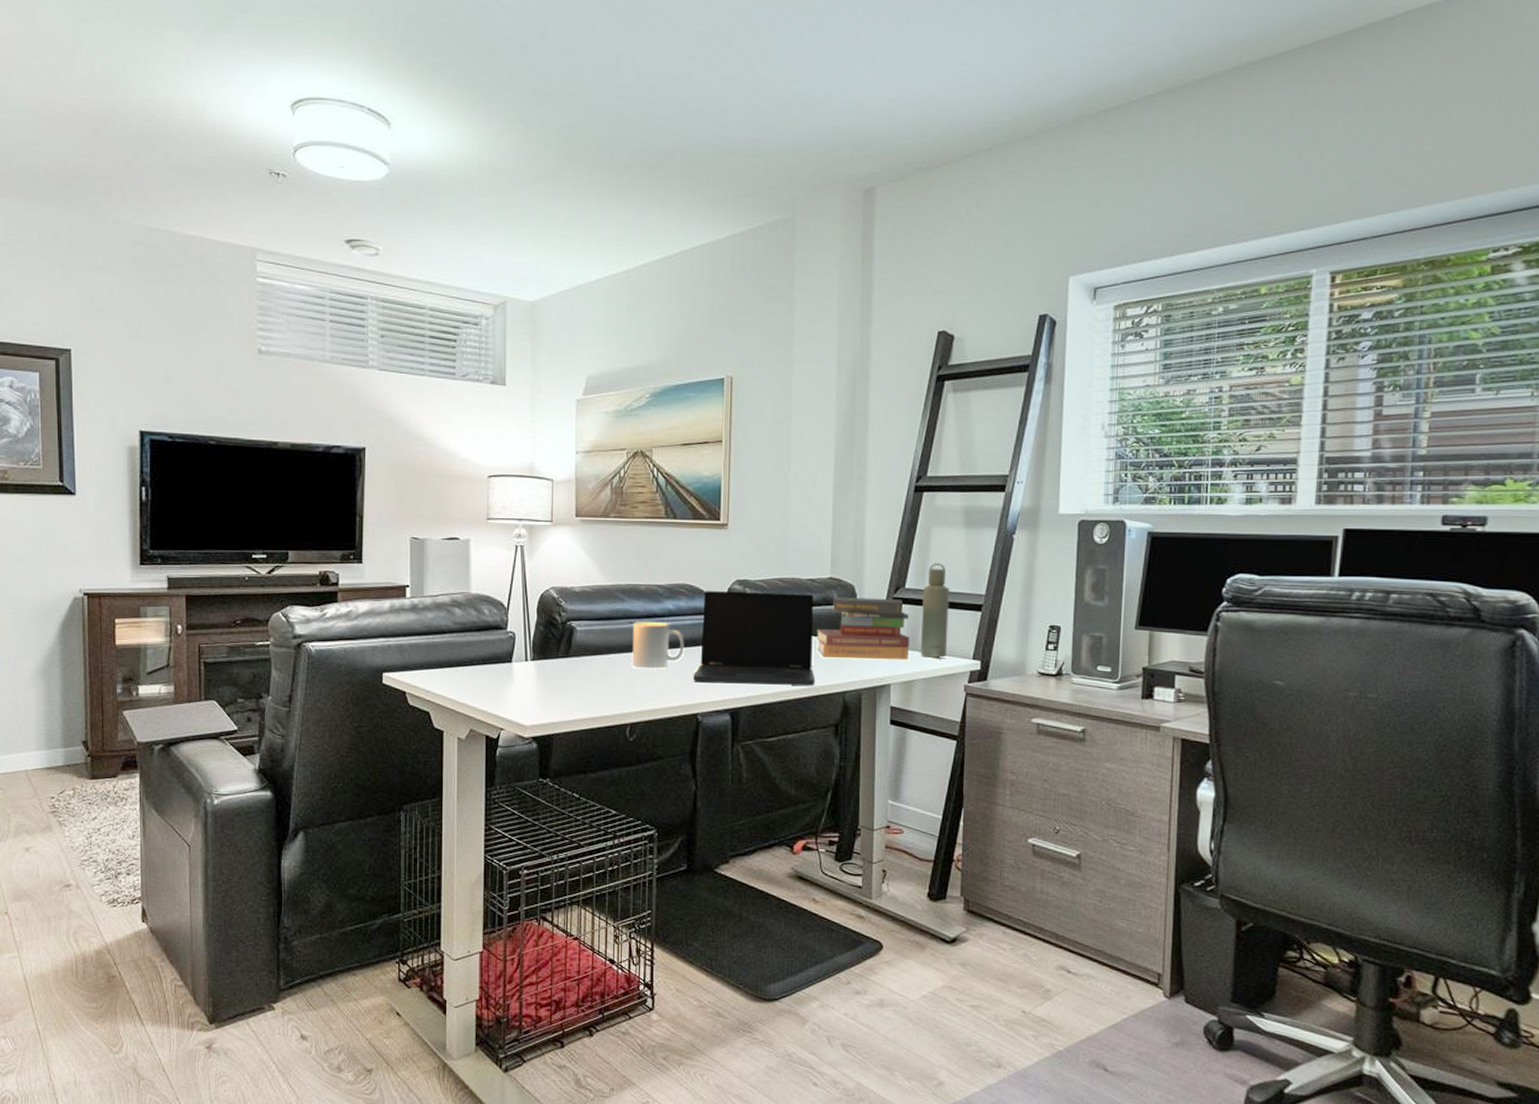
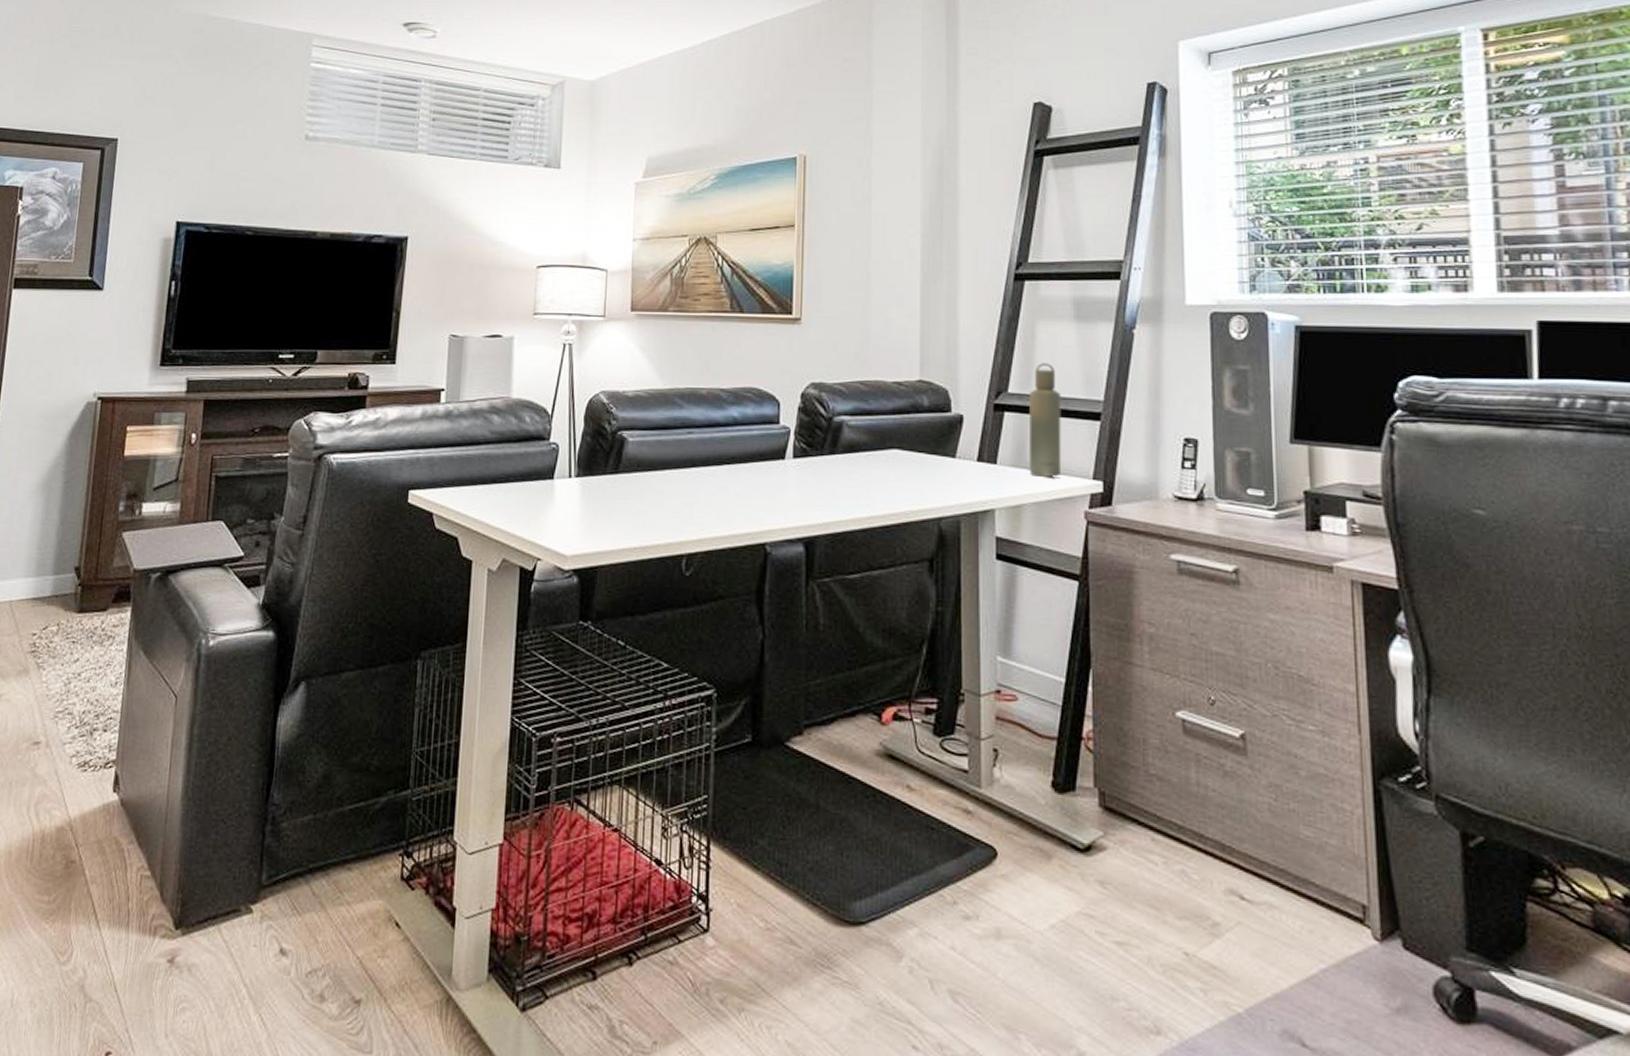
mug: present [632,621,684,669] -> none [690,431,751,488]
laptop: present [693,591,816,686] -> none [761,396,905,510]
books: present [816,597,910,661] -> none [905,403,1016,480]

